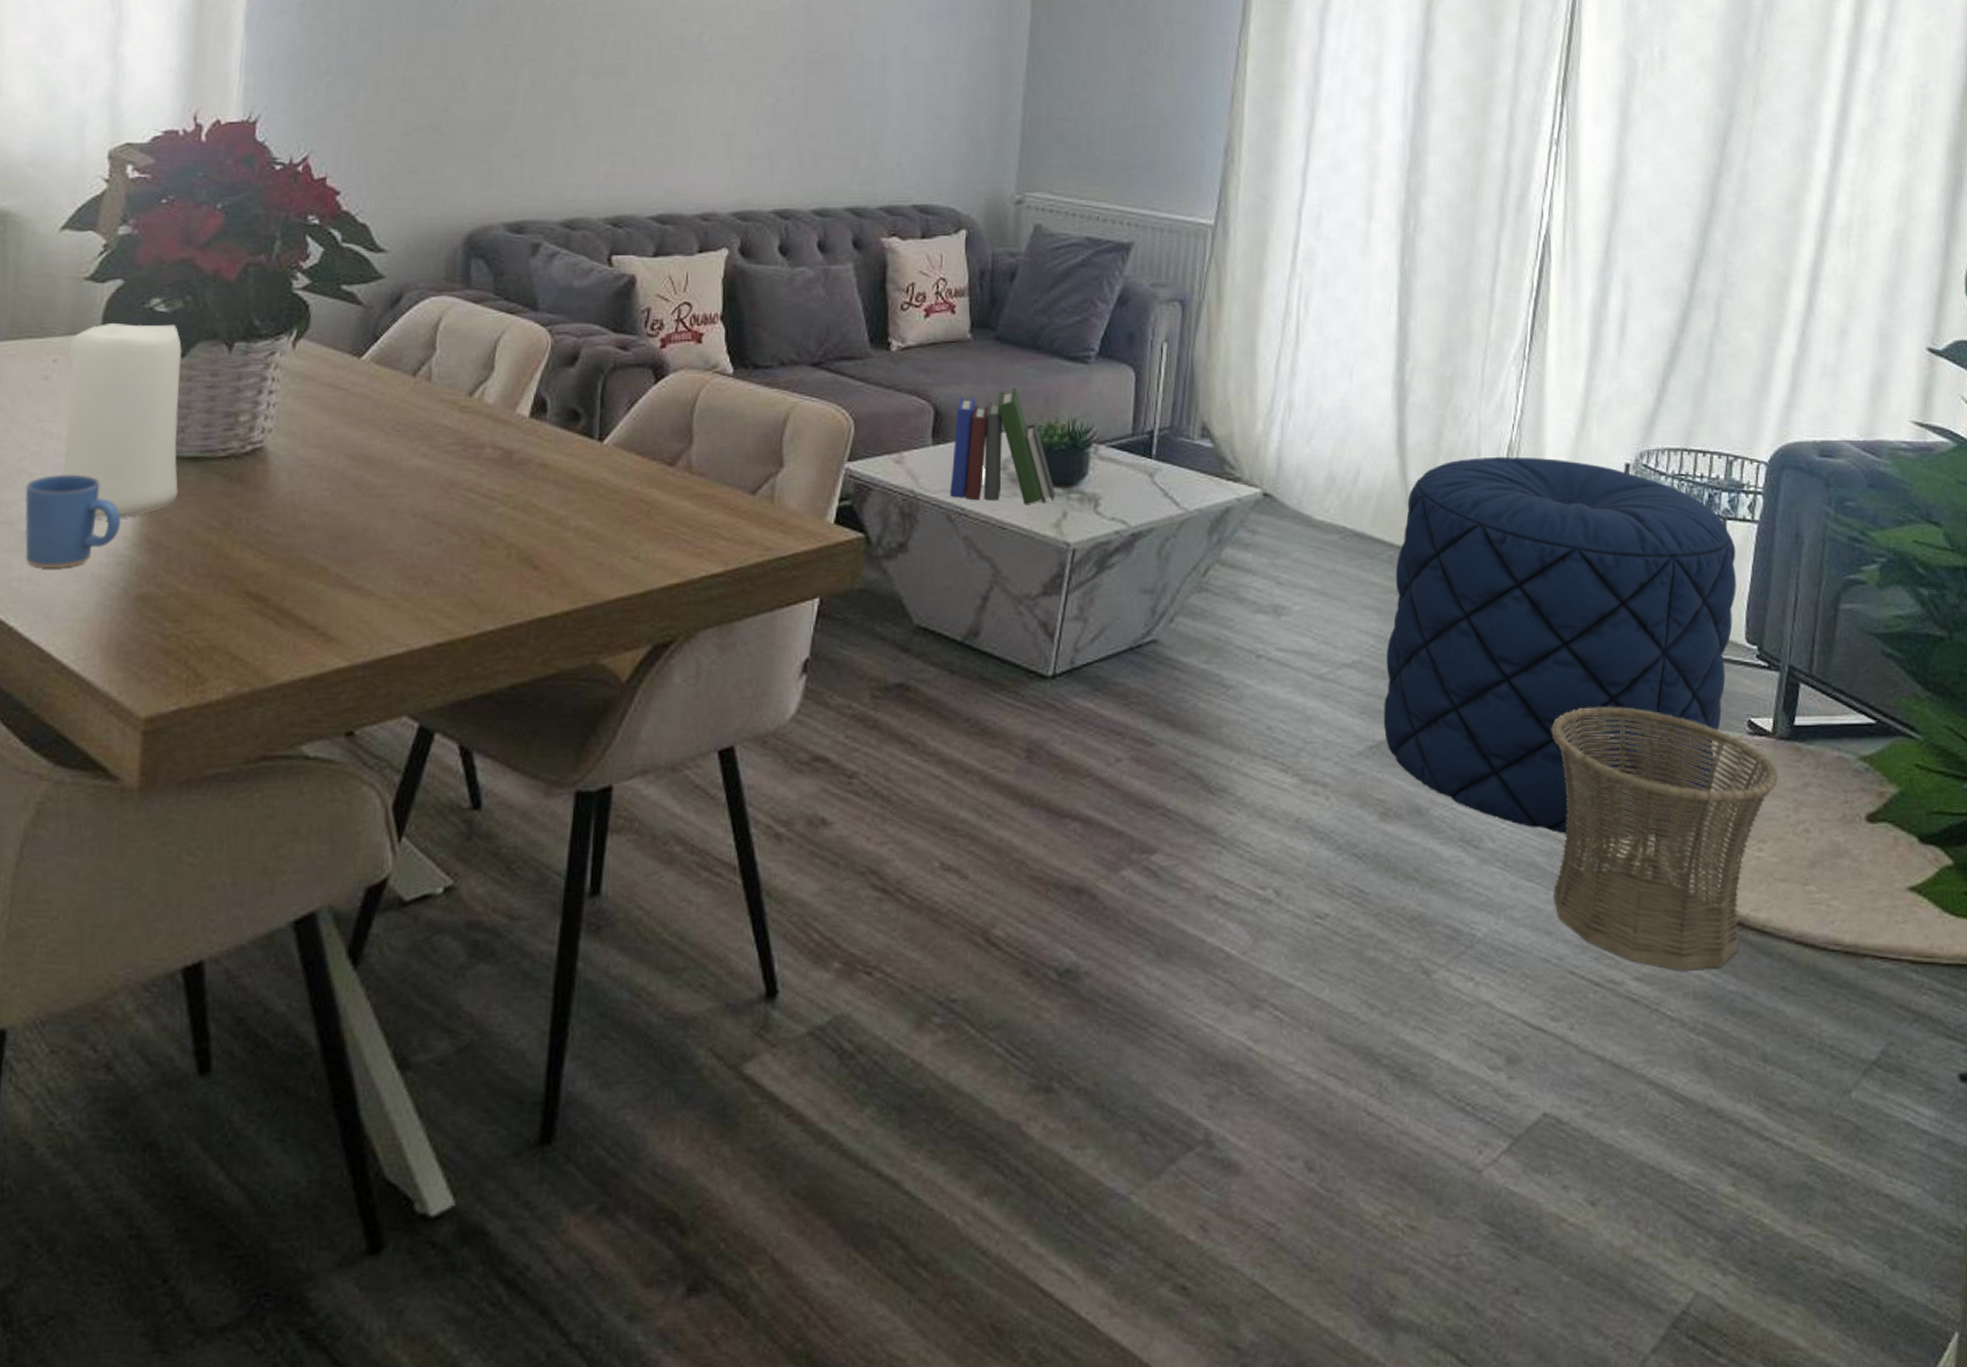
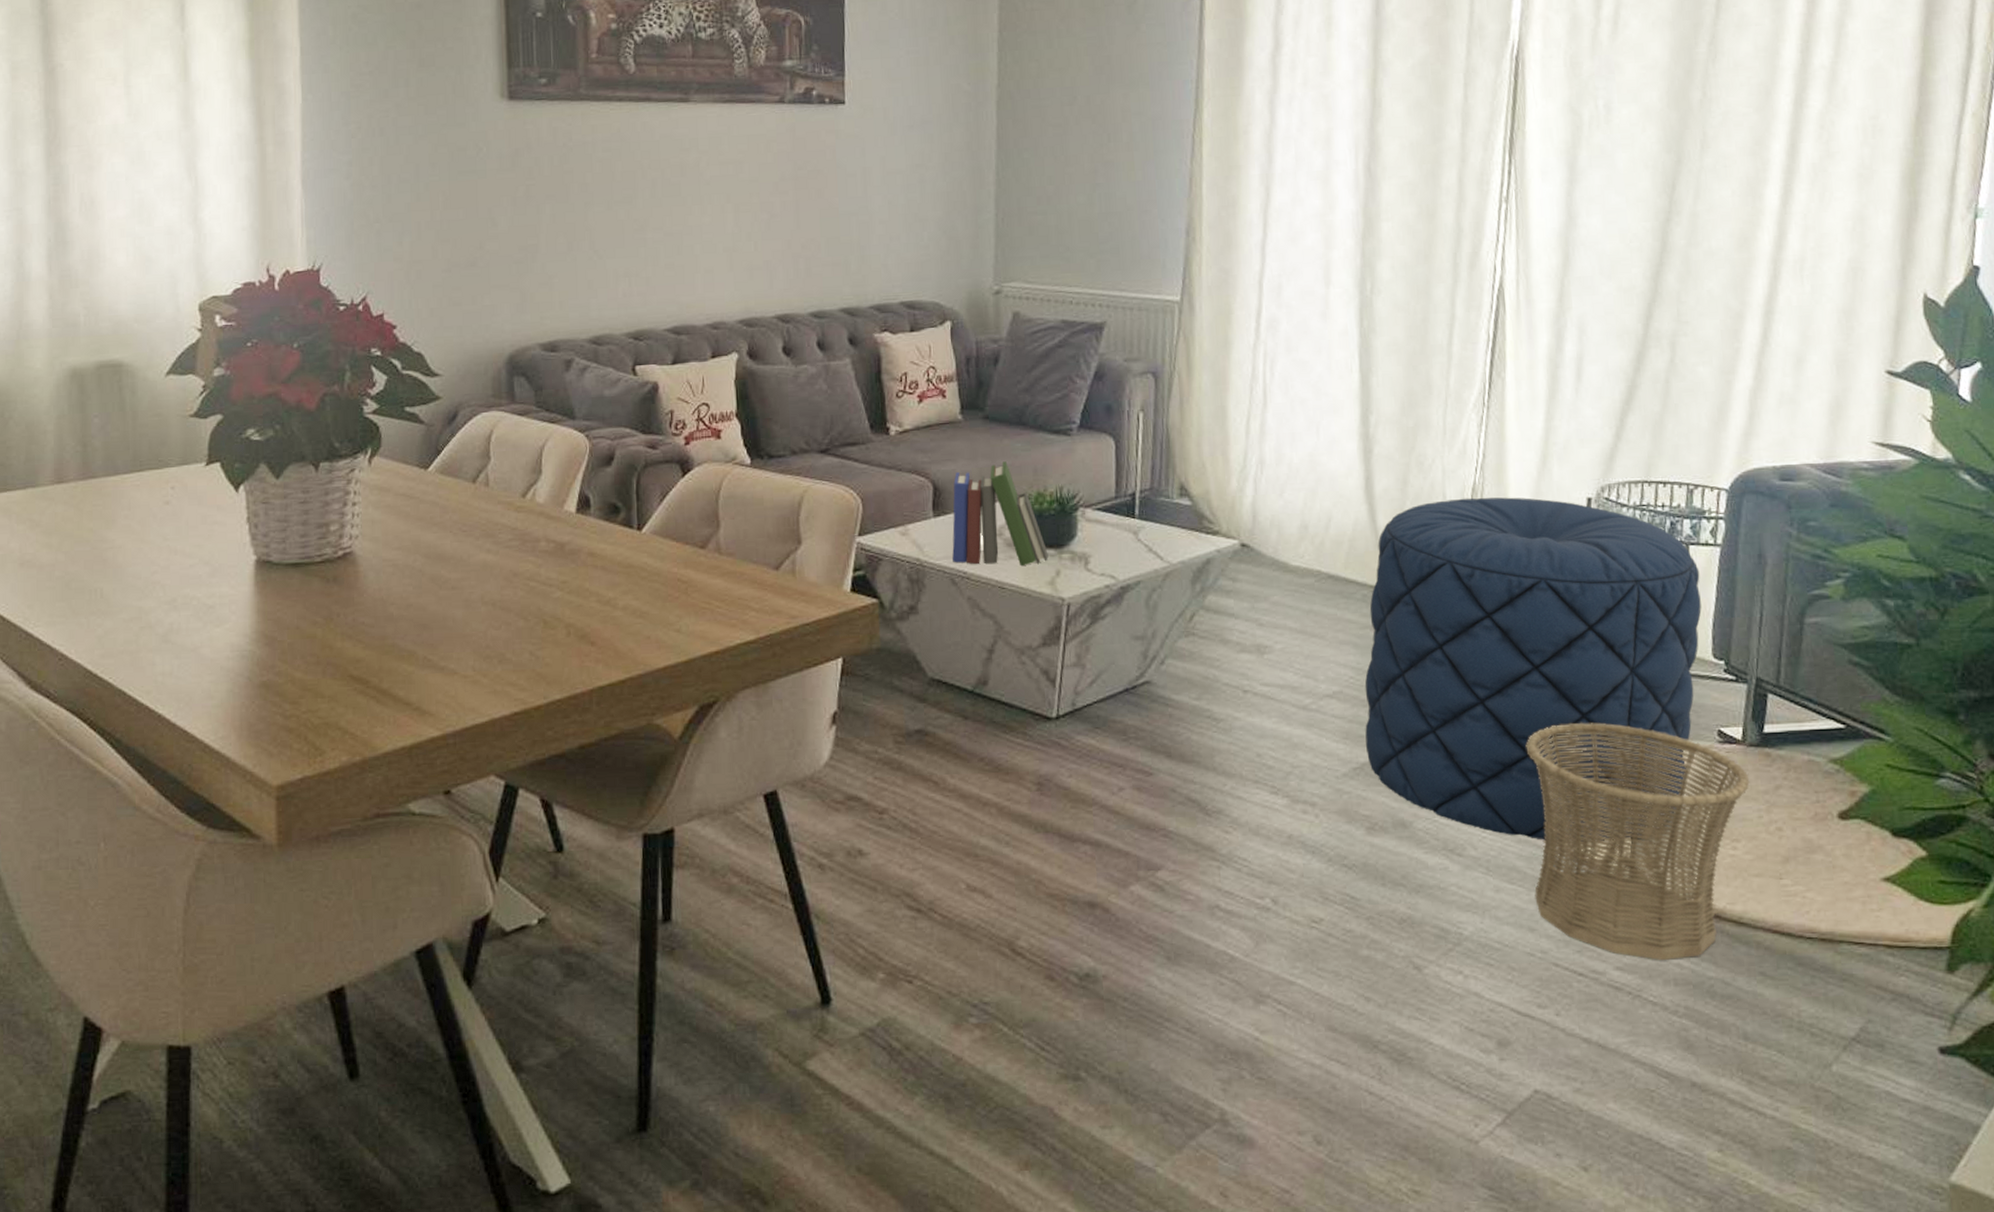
mug: present [24,475,121,567] -> none [160,584,241,663]
candle: present [62,322,182,519] -> none [183,450,285,620]

